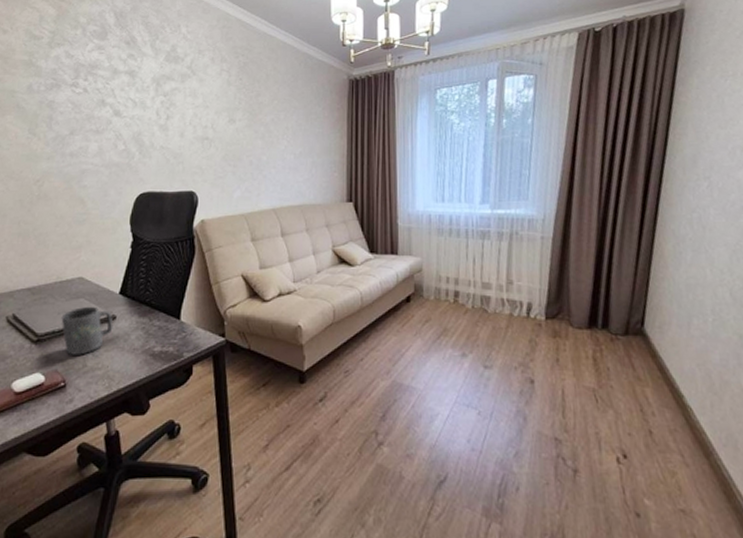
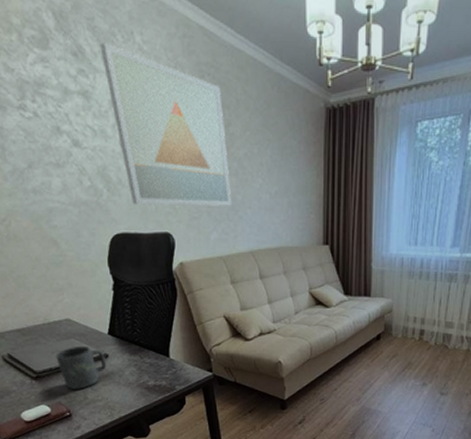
wall art: none [150,33,257,166] -> present [100,42,233,206]

